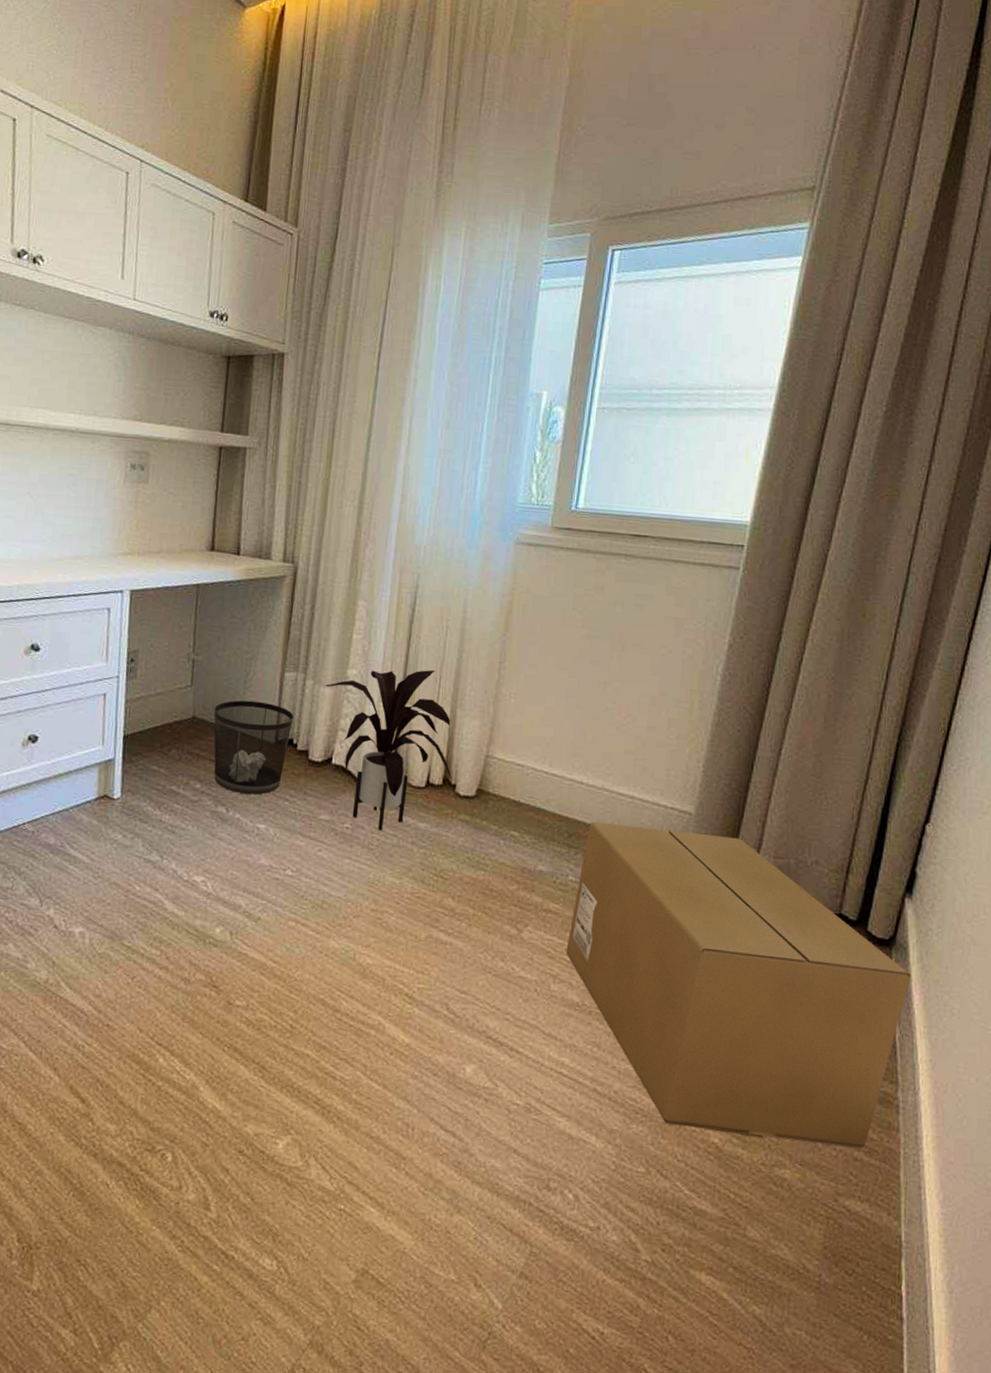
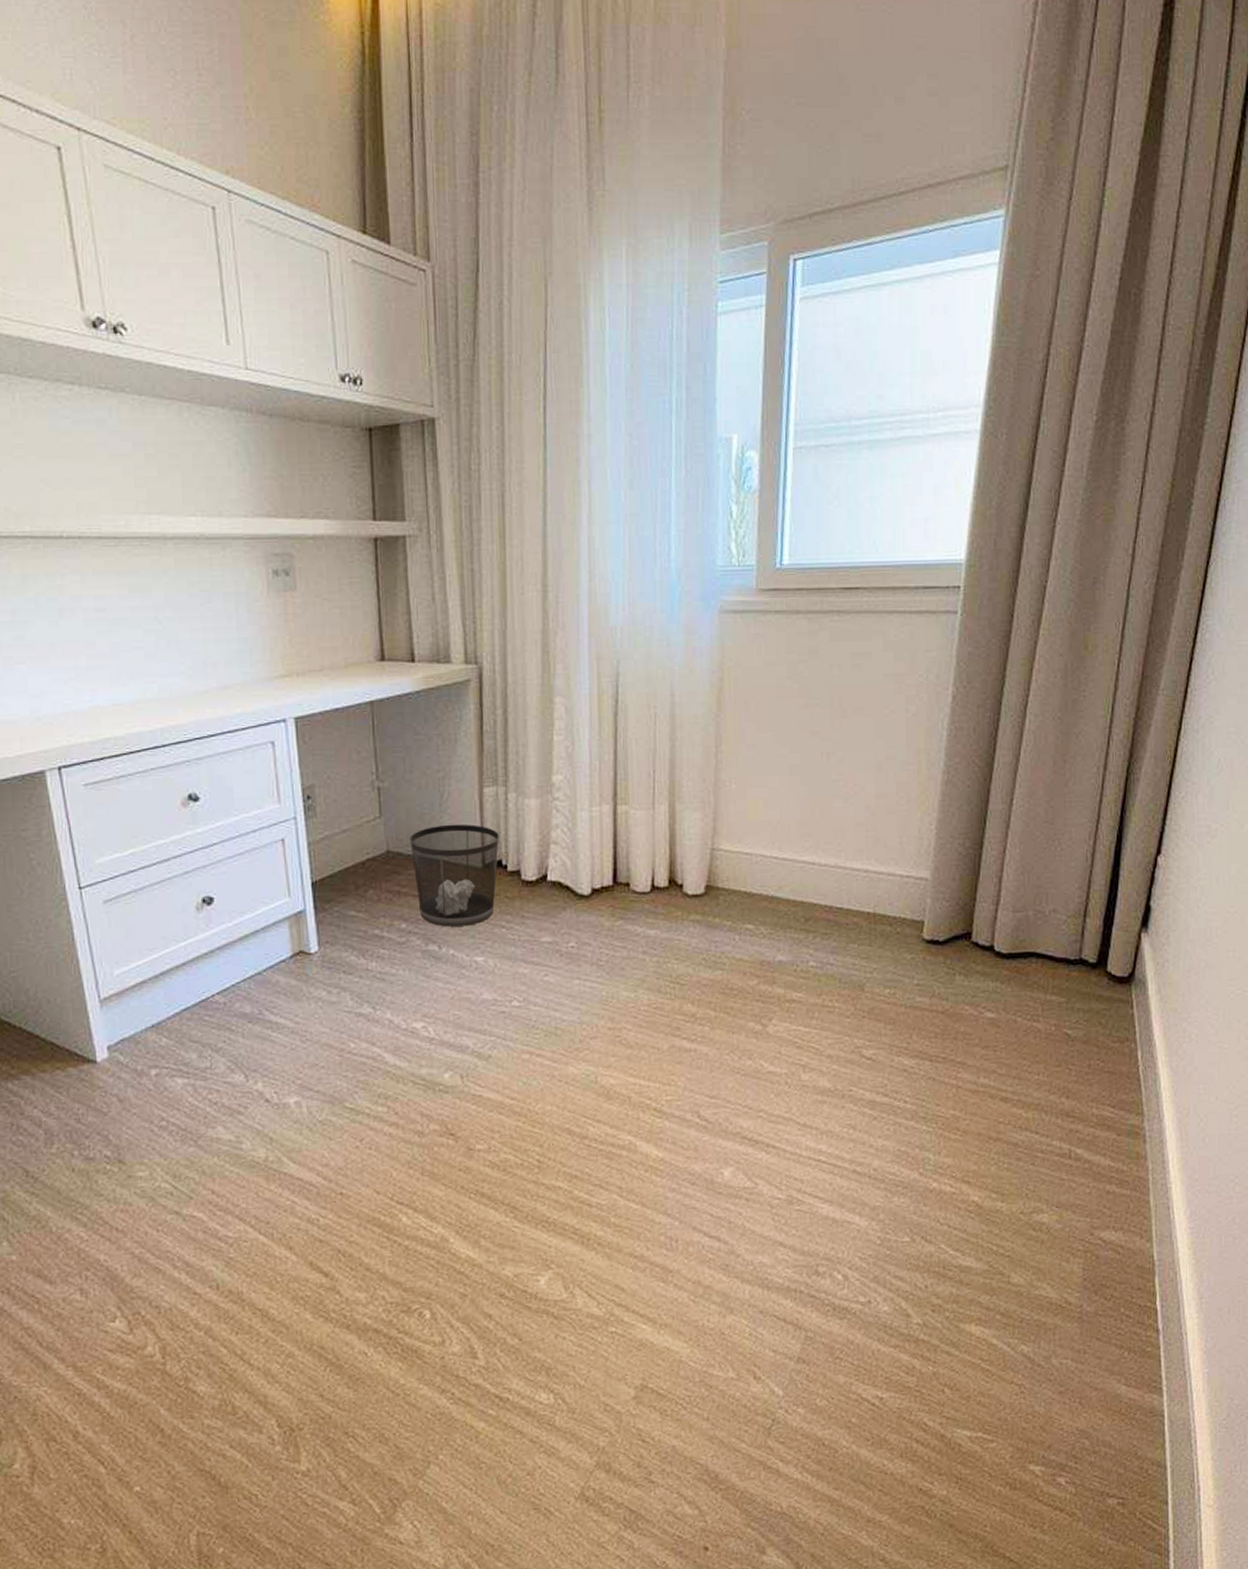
house plant: present [325,670,452,831] -> none [529,765,678,945]
box: present [566,821,911,1149] -> none [813,897,1151,1191]

